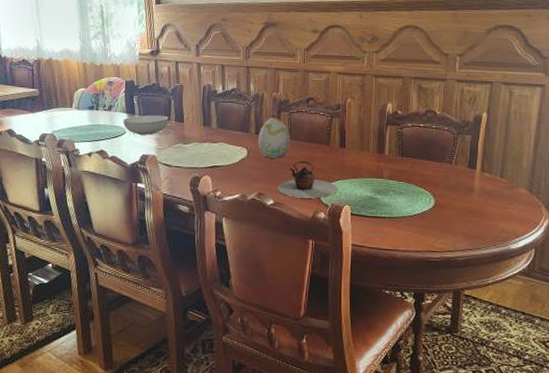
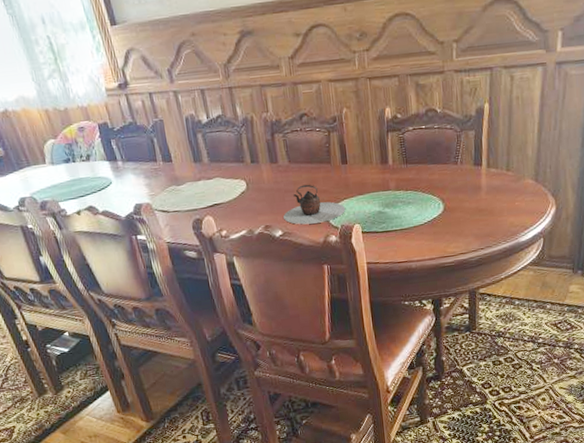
serving bowl: present [123,114,169,135] -> none [105,157,156,183]
decorative egg: present [258,117,291,159] -> none [255,141,291,188]

